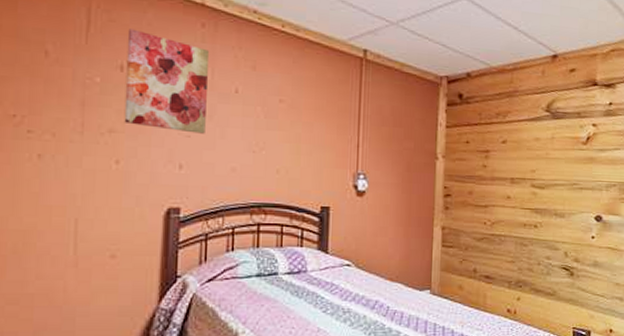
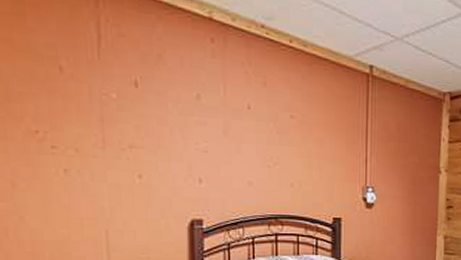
wall art: present [124,29,210,134] -> none [138,44,221,149]

